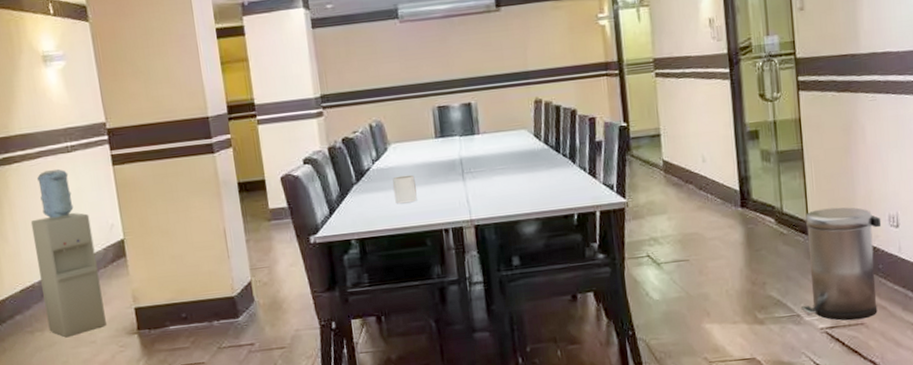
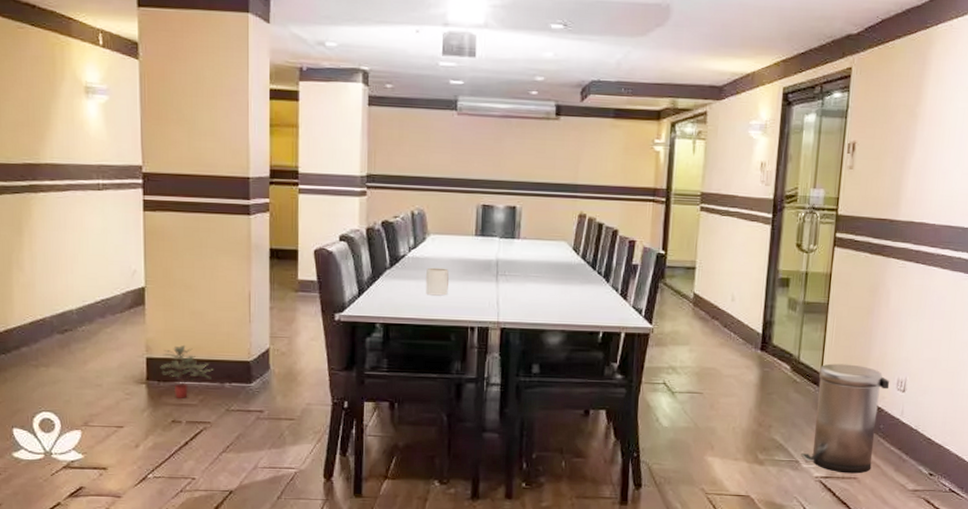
water cooler: present [30,169,107,338] -> none [50,204,115,377]
potted plant: none [149,289,201,344] -> present [160,344,214,400]

